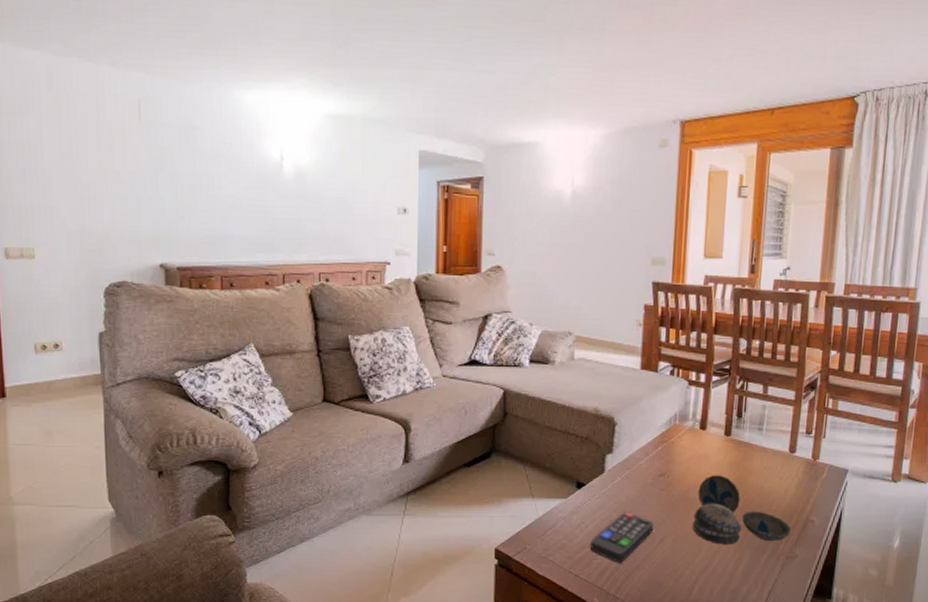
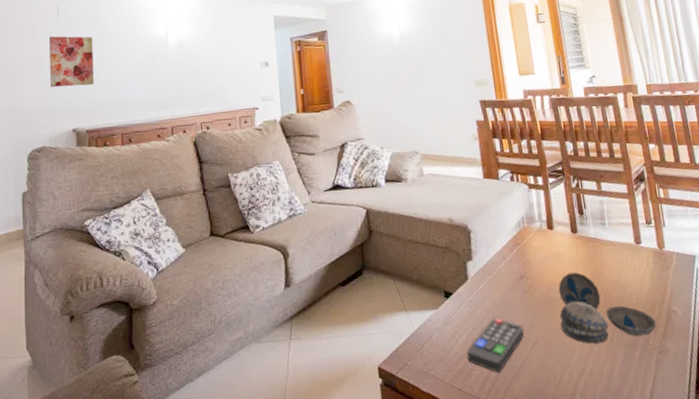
wall art: none [129,144,187,212] -> present [49,36,94,87]

